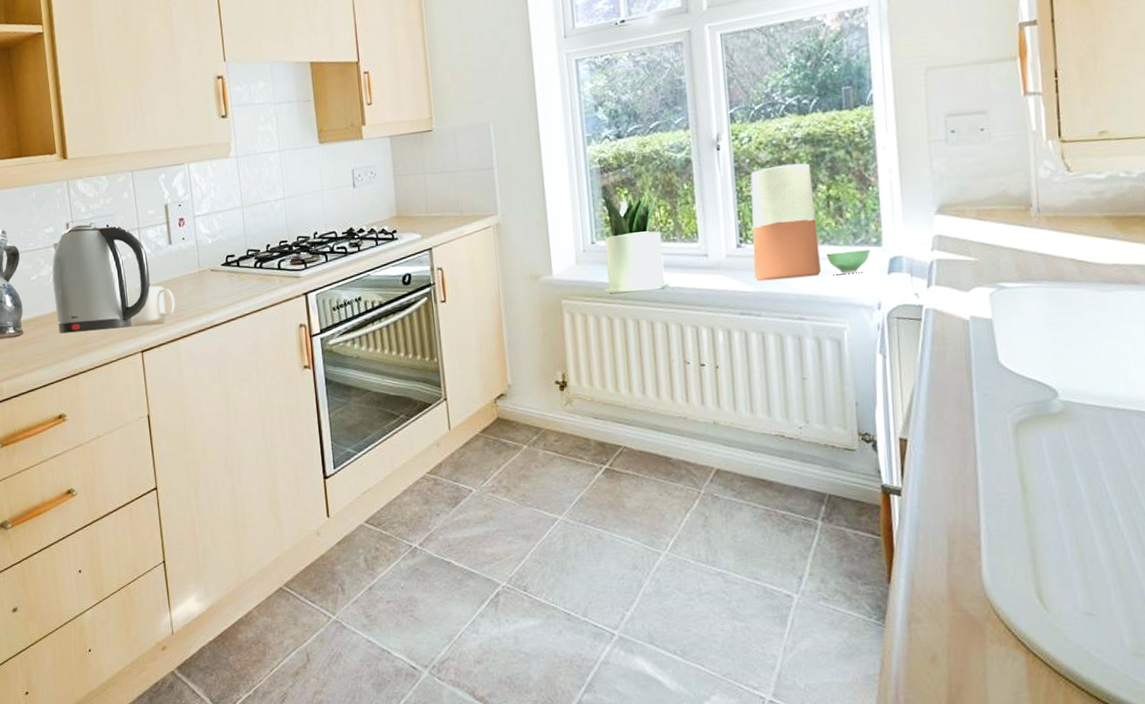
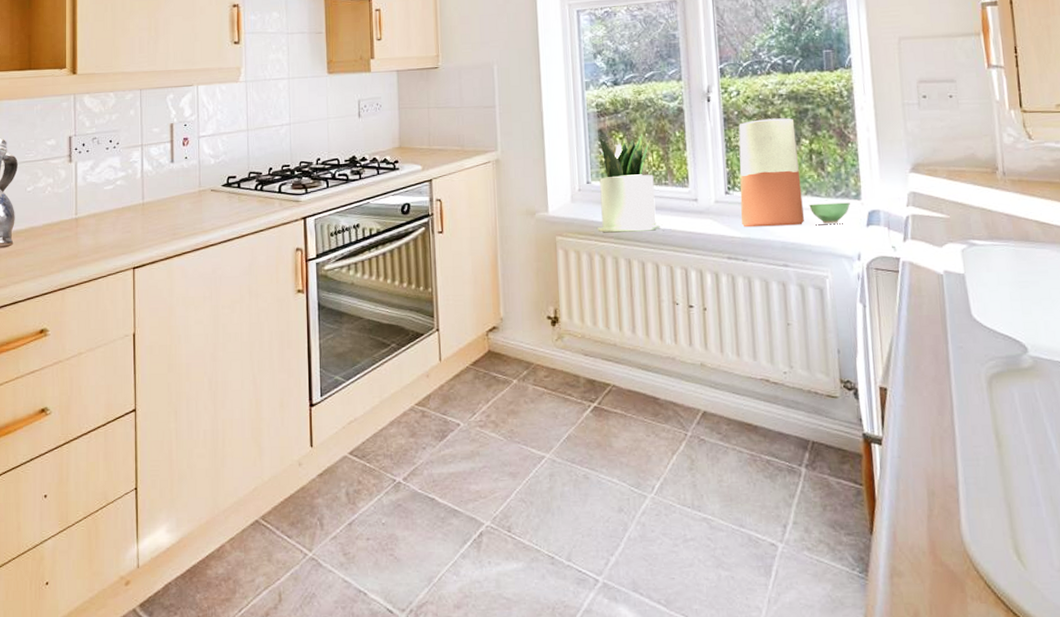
kettle: present [52,224,151,334] -> none [49,138,148,246]
mug: present [127,285,175,328] -> none [124,202,172,244]

